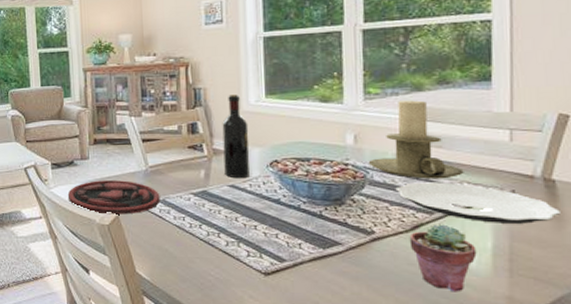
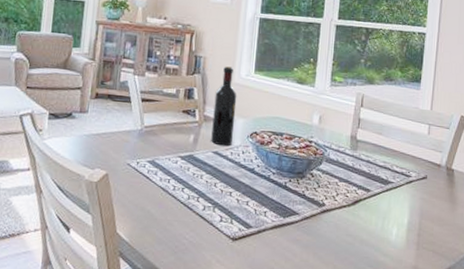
plate: present [67,180,160,215] -> none [60,135,150,173]
candle holder: present [368,100,464,179] -> none [327,90,395,162]
plate: present [395,182,560,224] -> none [344,163,455,205]
potted succulent: present [409,224,477,292] -> none [349,200,397,262]

